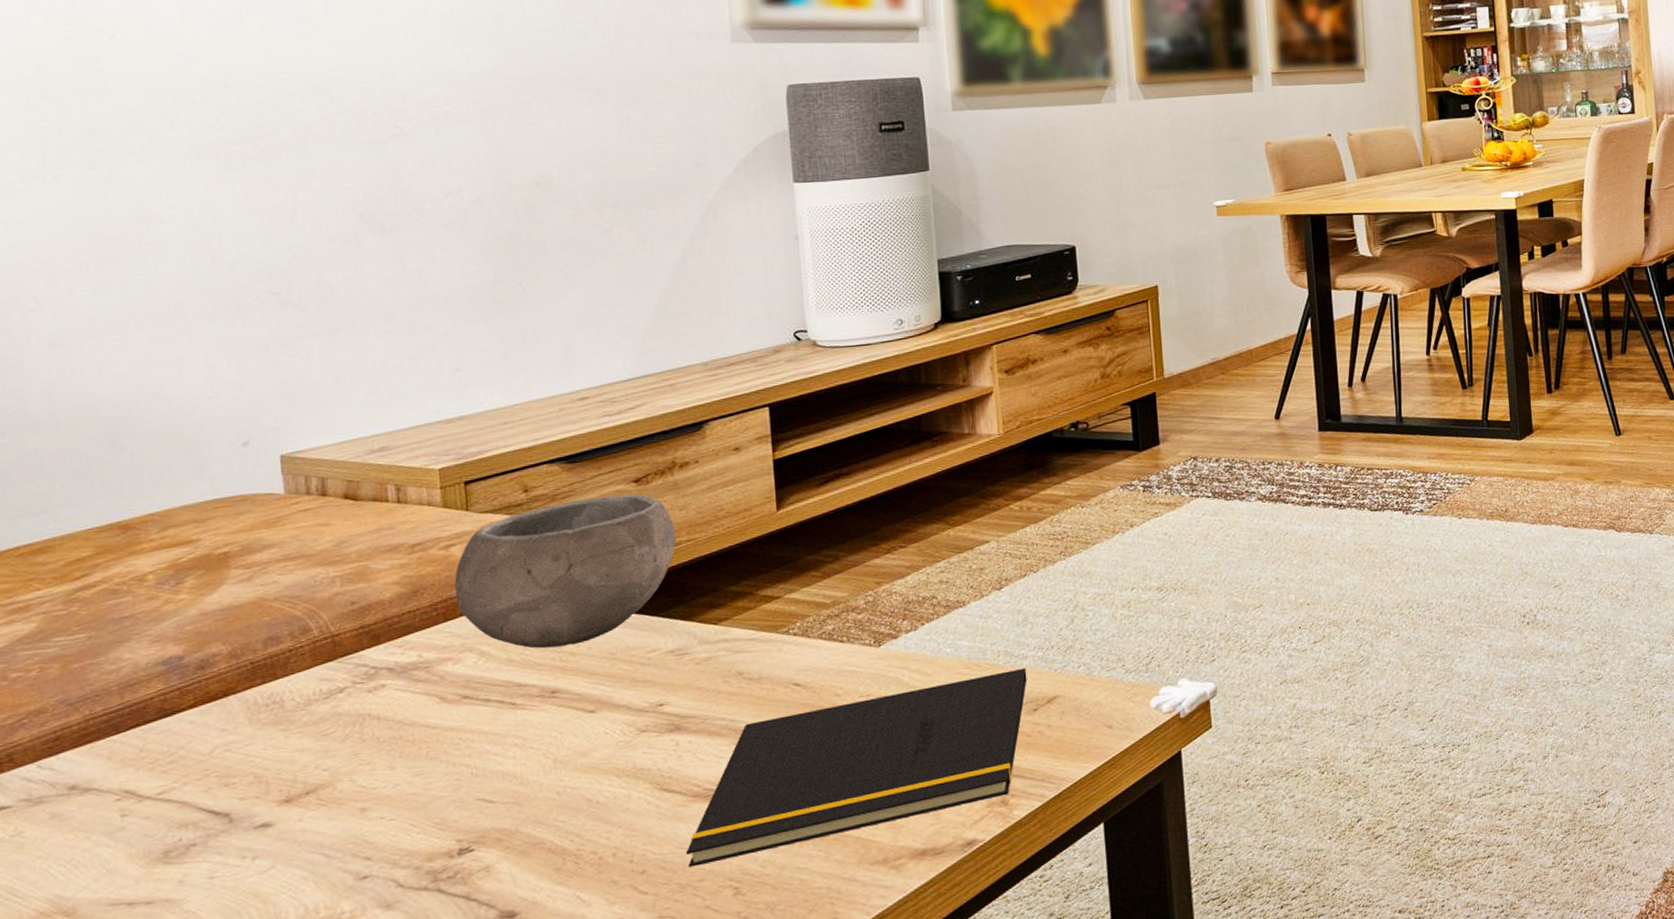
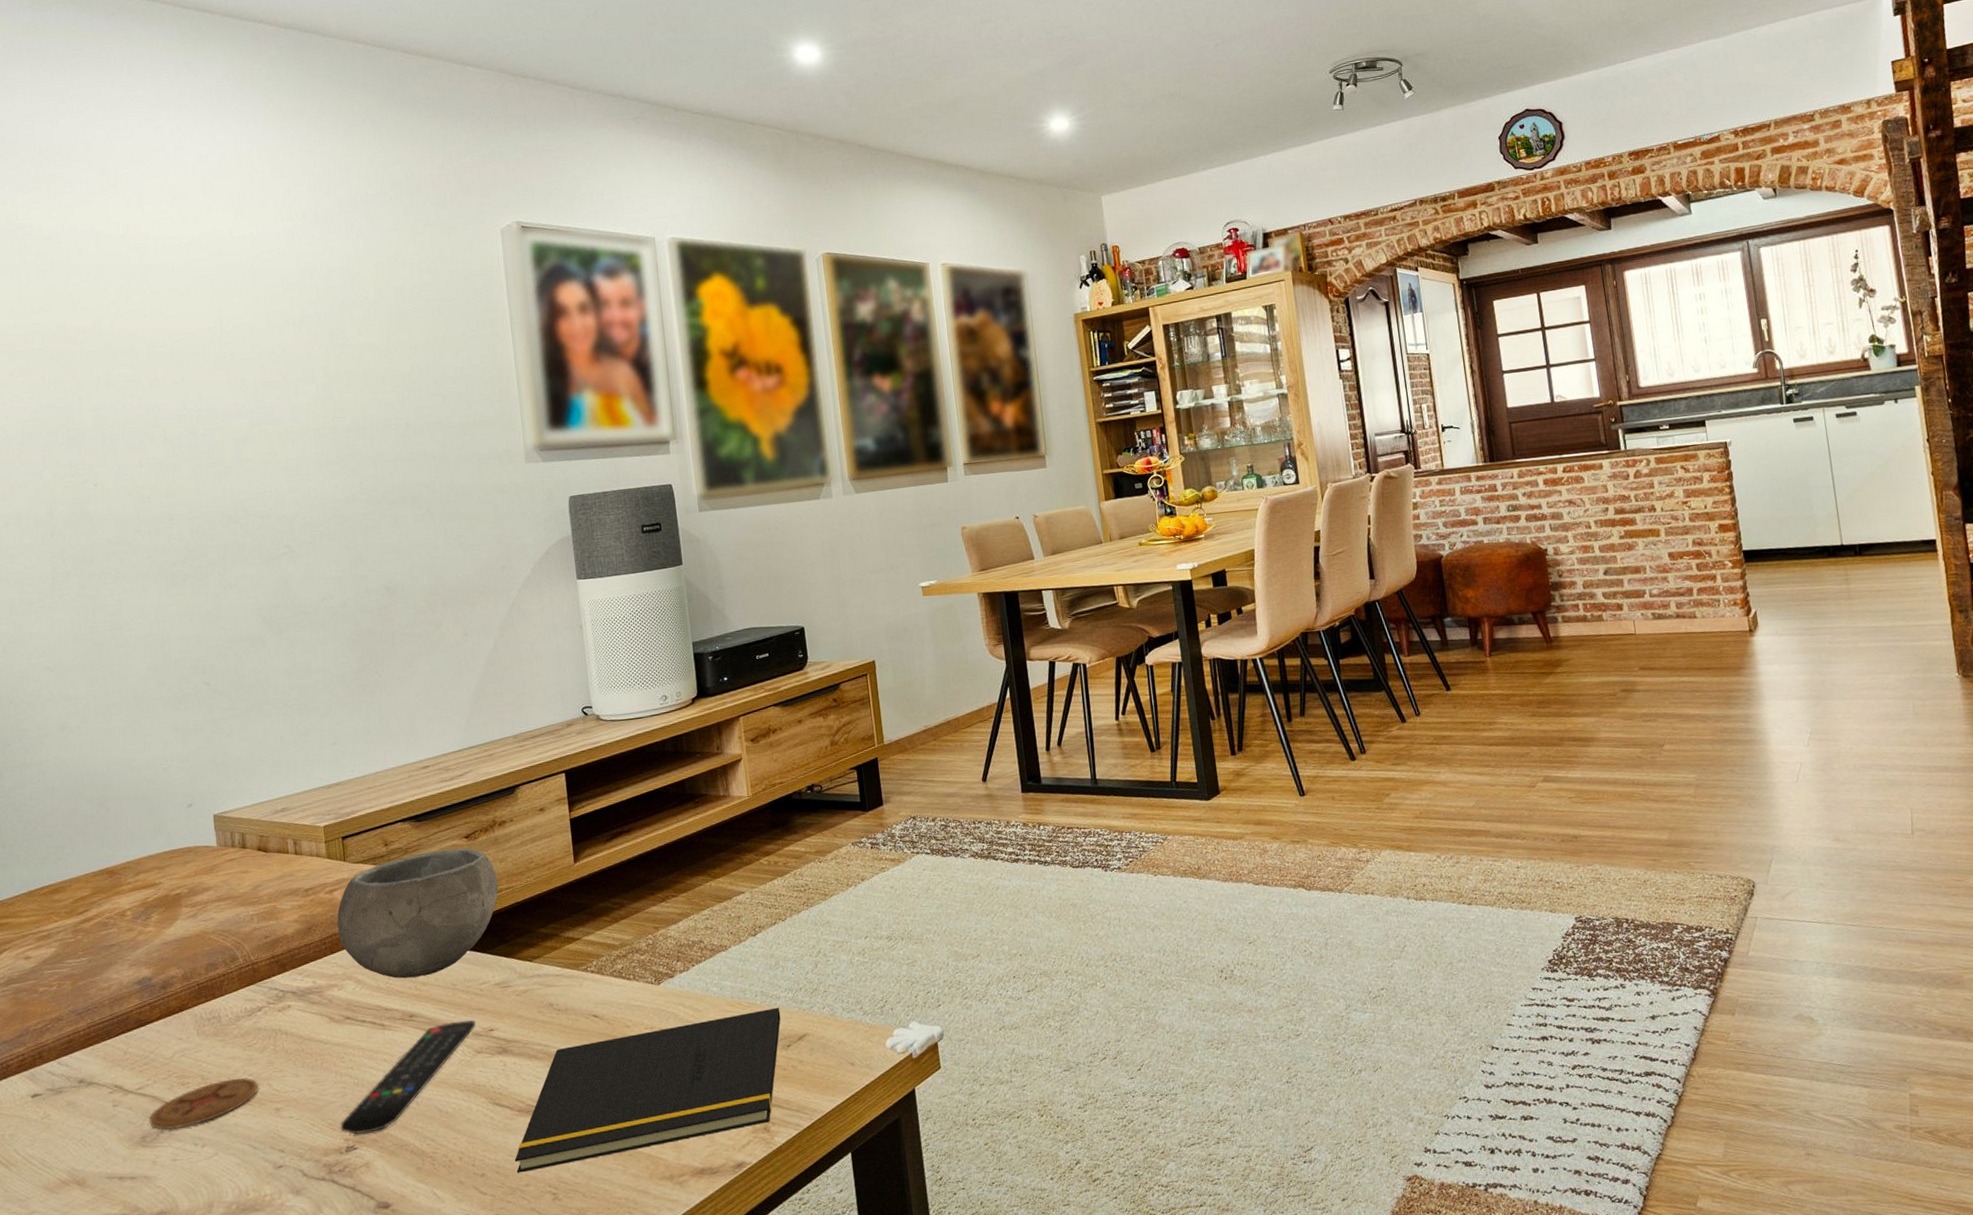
coaster: none [174,773,336,842] -> present [149,1077,258,1130]
remote control: none [451,694,642,834] -> present [340,1020,477,1135]

